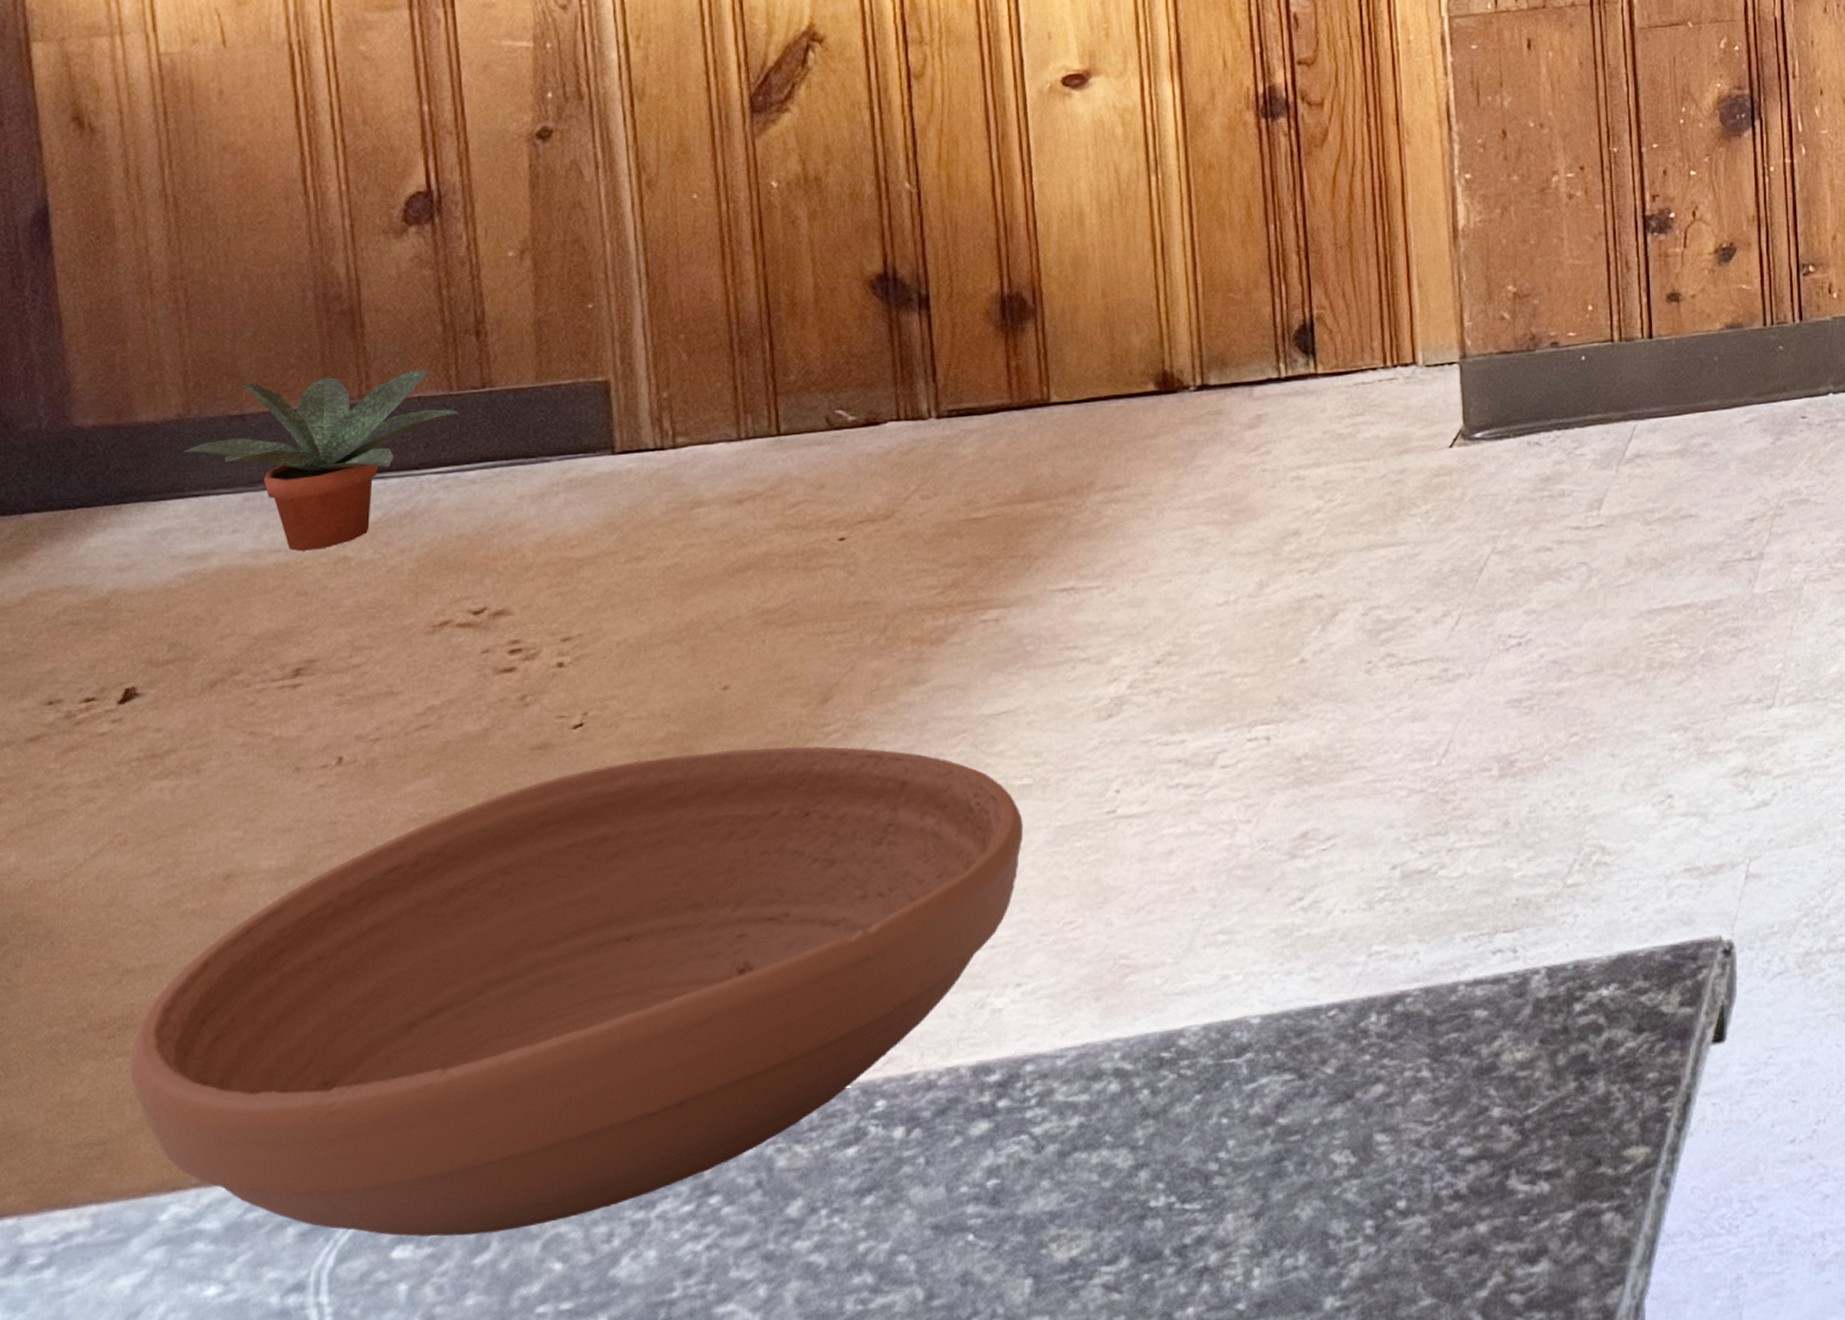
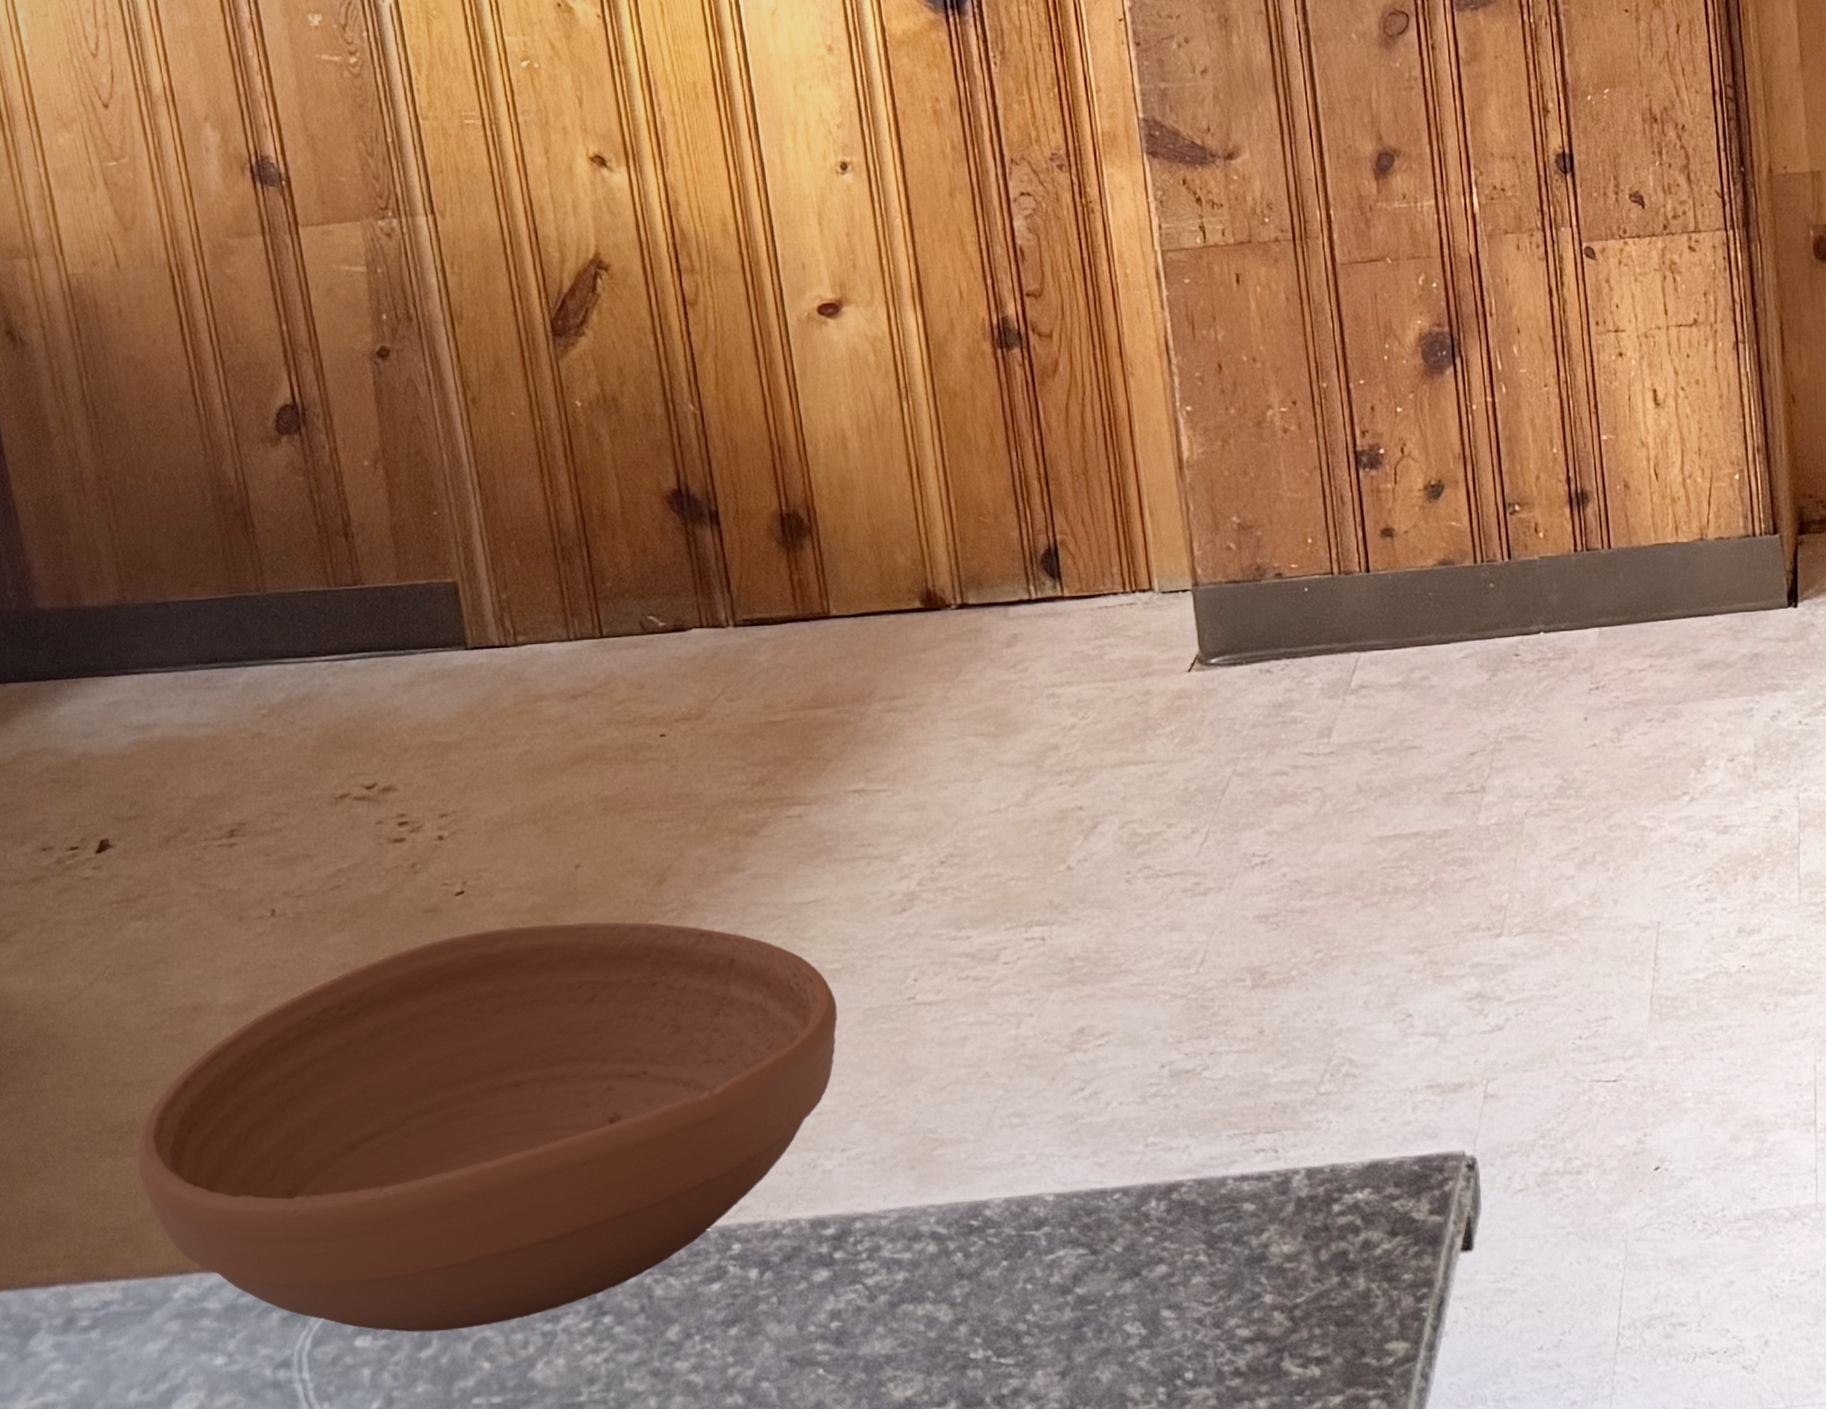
potted plant: present [183,369,461,551] -> none [123,566,339,726]

